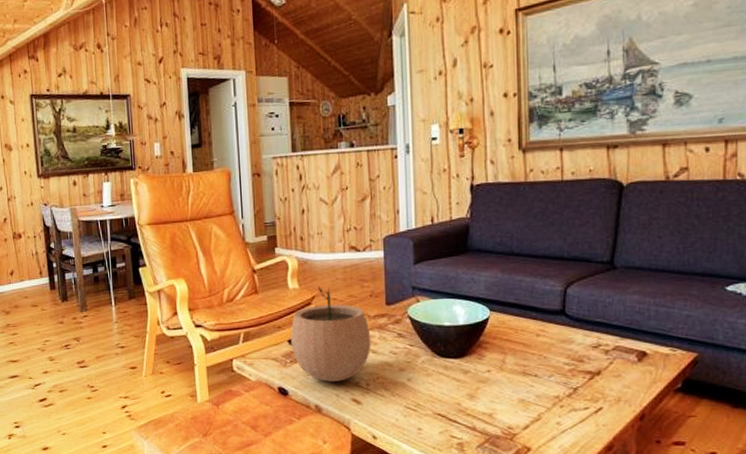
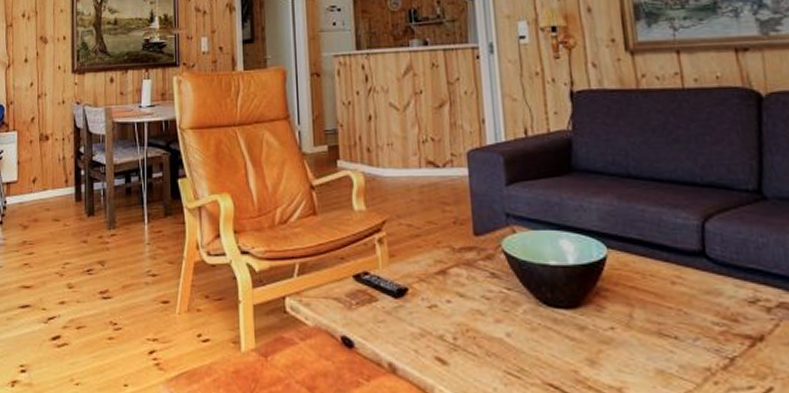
plant pot: present [290,285,371,382] -> none [356,207,458,333]

